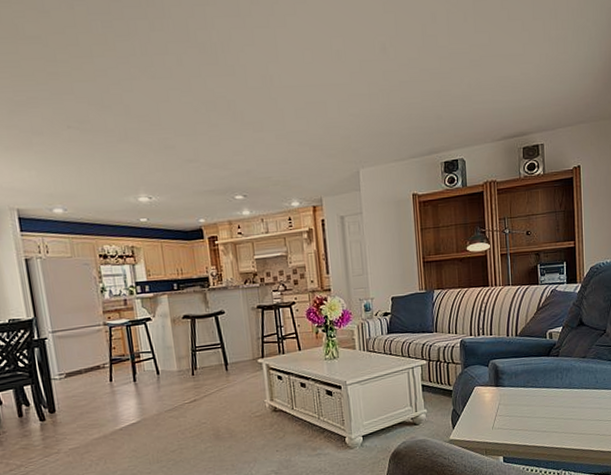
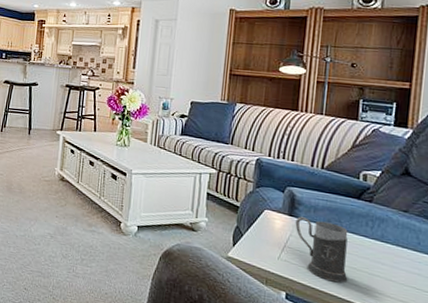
mug: none [501,383,549,435] -> present [295,216,348,283]

